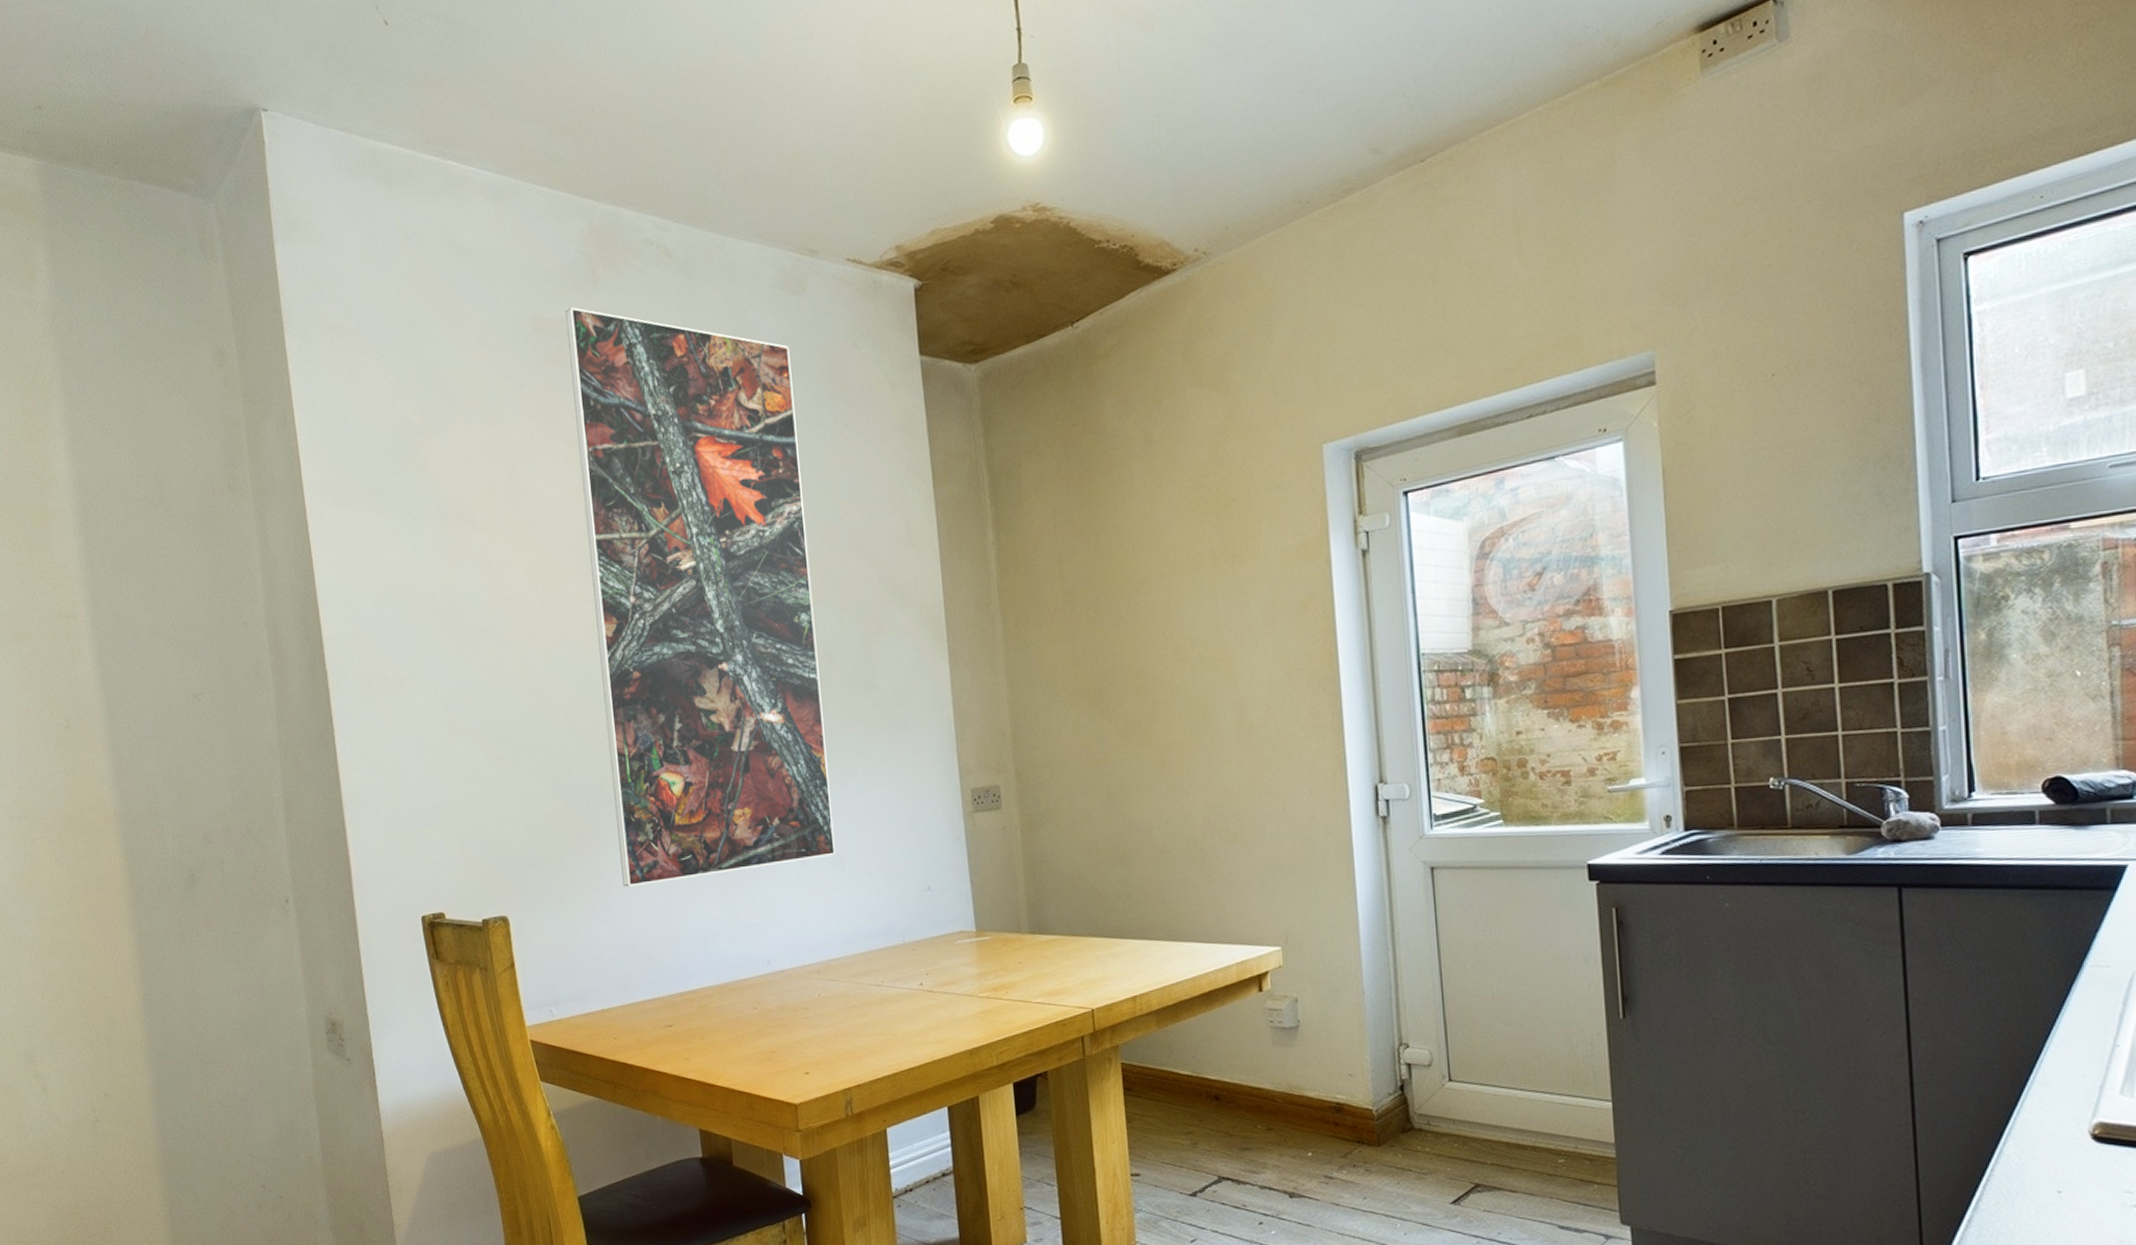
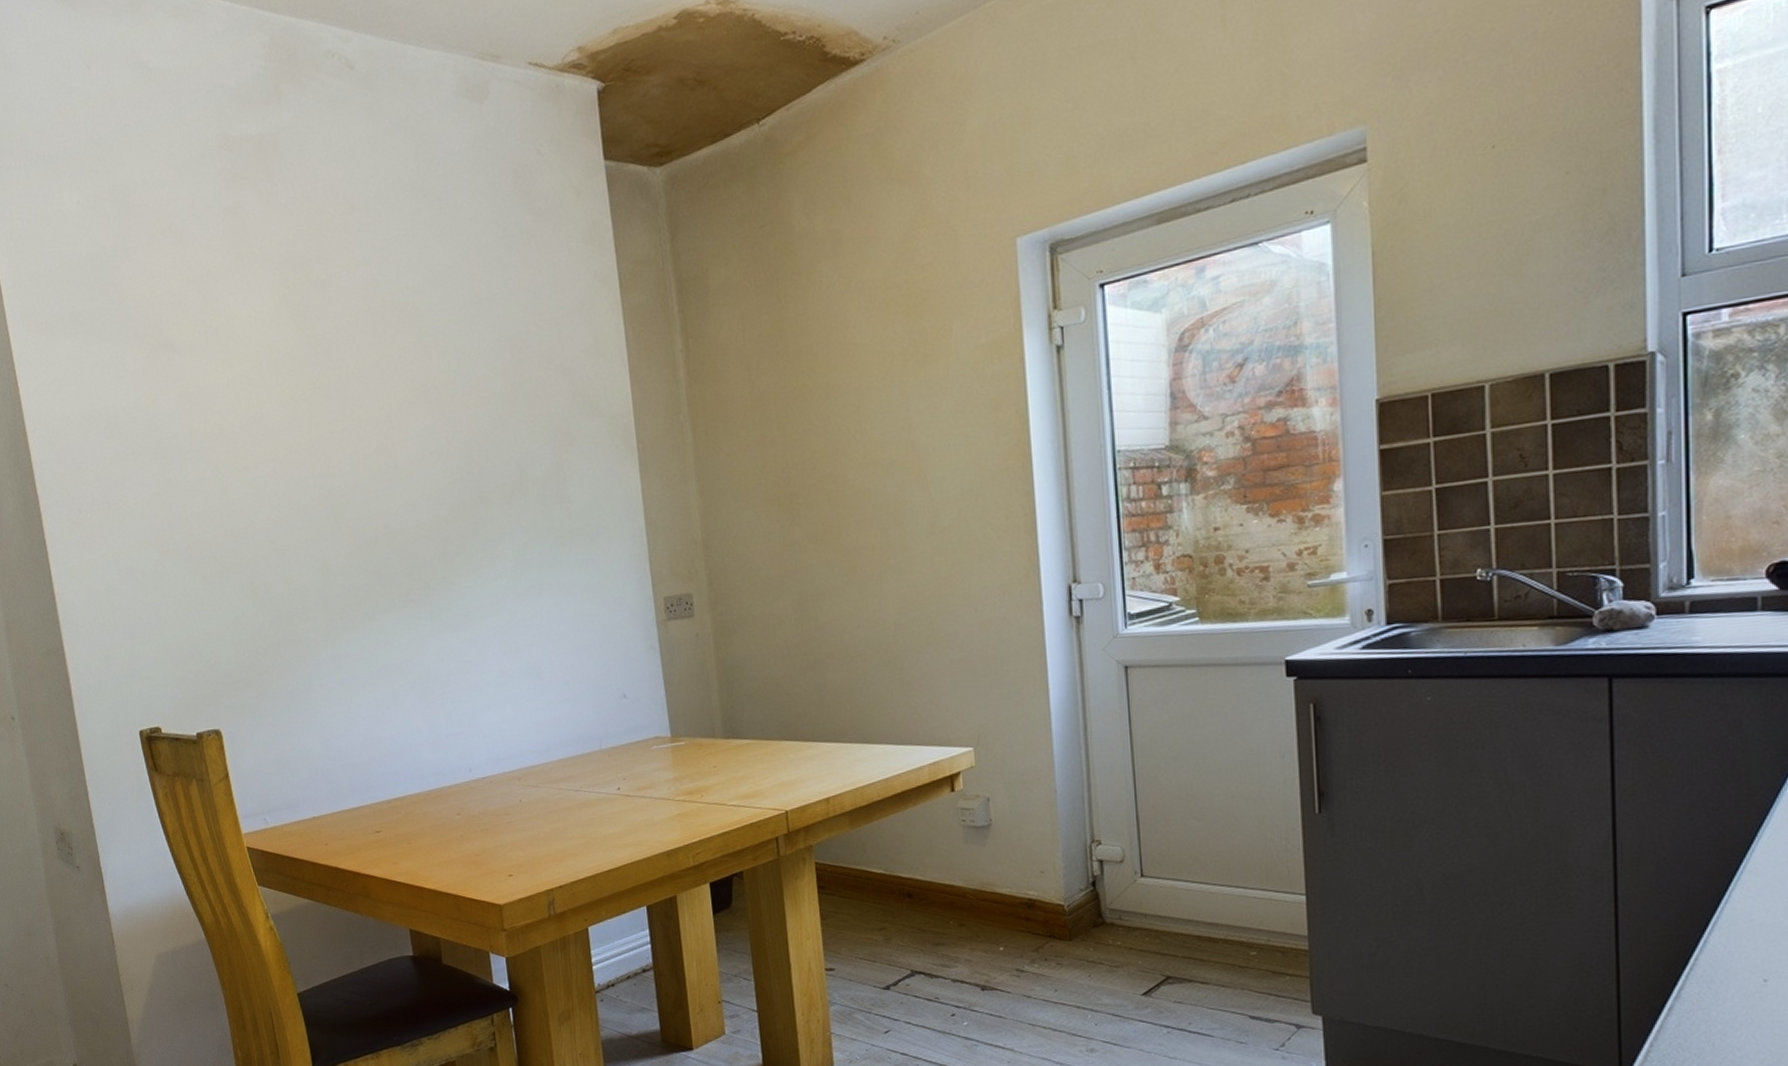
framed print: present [566,307,836,887] -> none [251,124,533,700]

